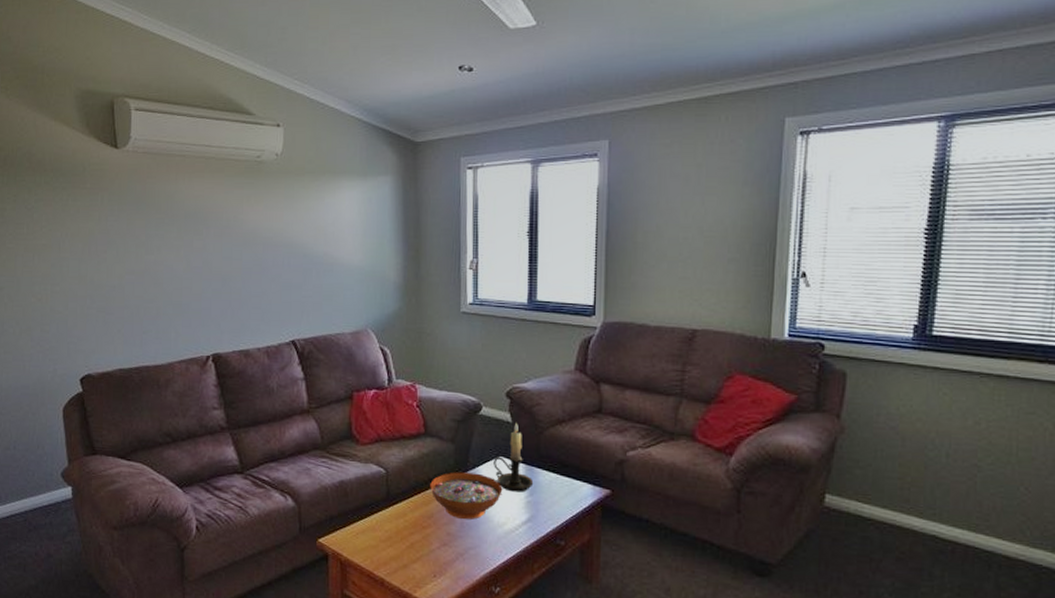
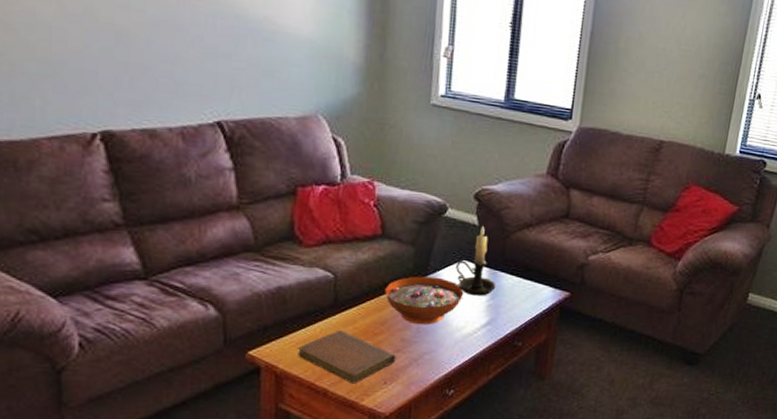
notebook: none [358,522,443,575] -> present [297,329,396,384]

